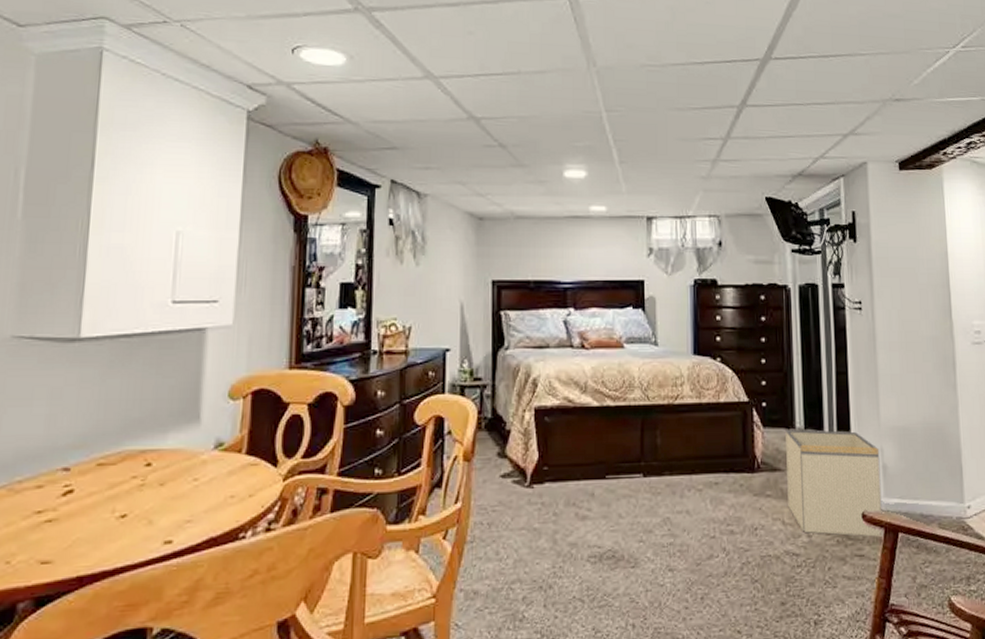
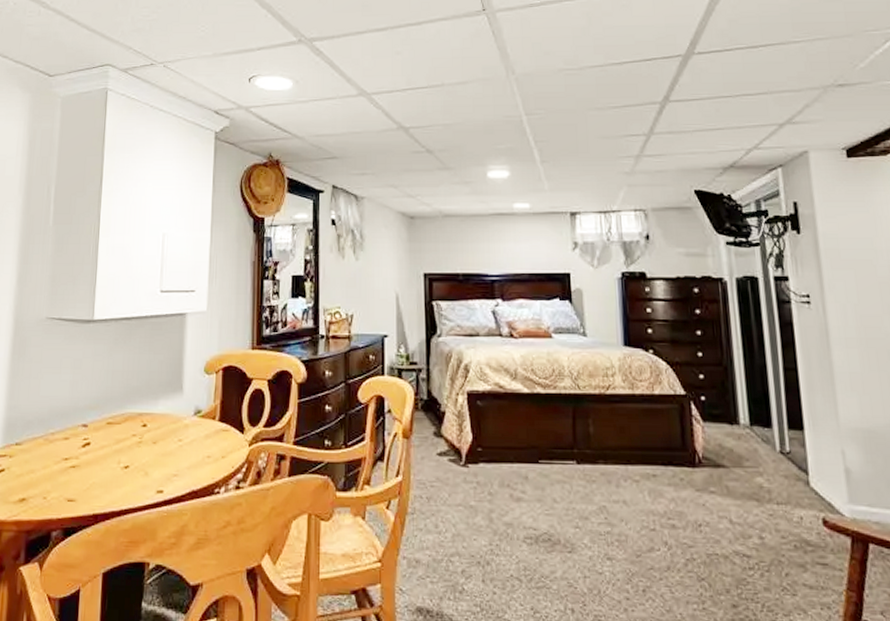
storage bin: present [785,429,884,537] -> none [728,425,851,546]

